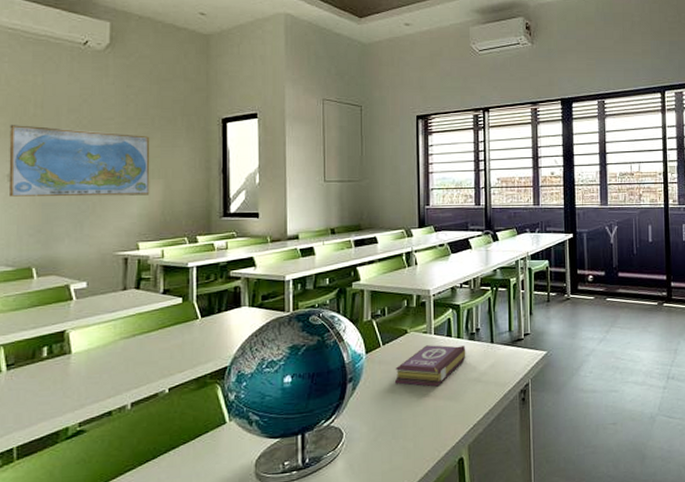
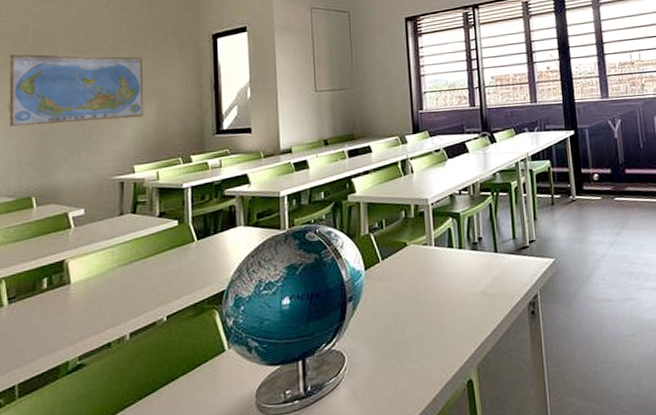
book: present [394,345,466,387] -> none [395,257,470,303]

